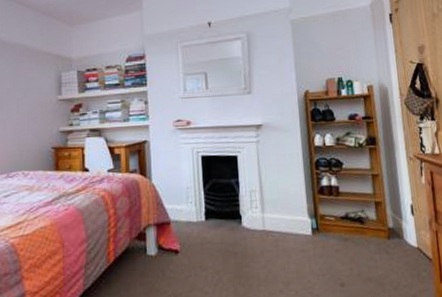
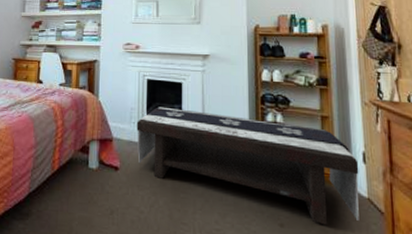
bench: none [194,182,411,279] -> present [136,107,359,226]

